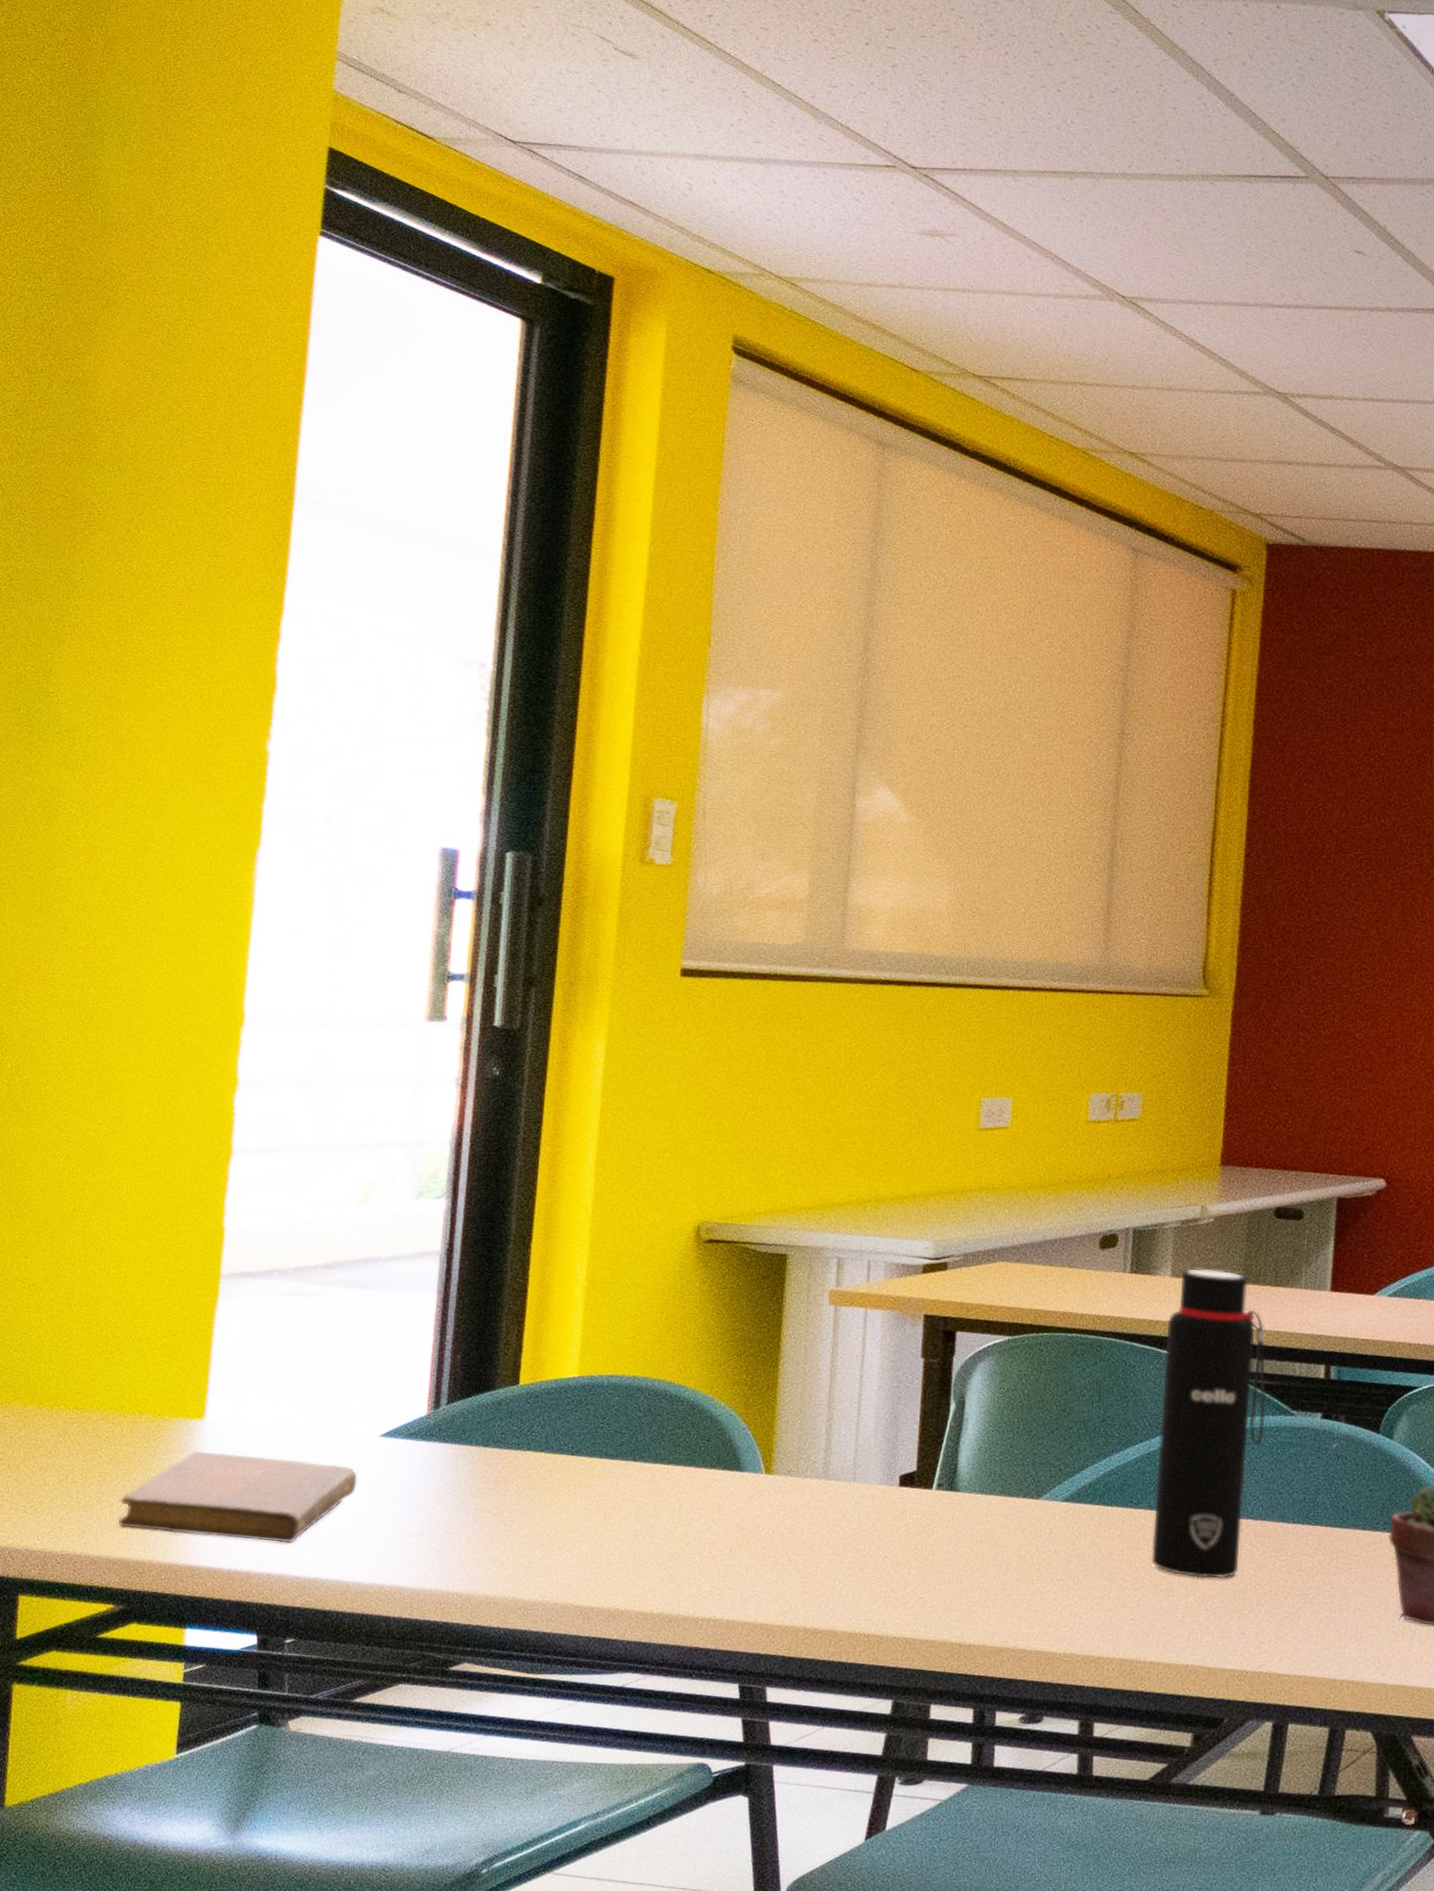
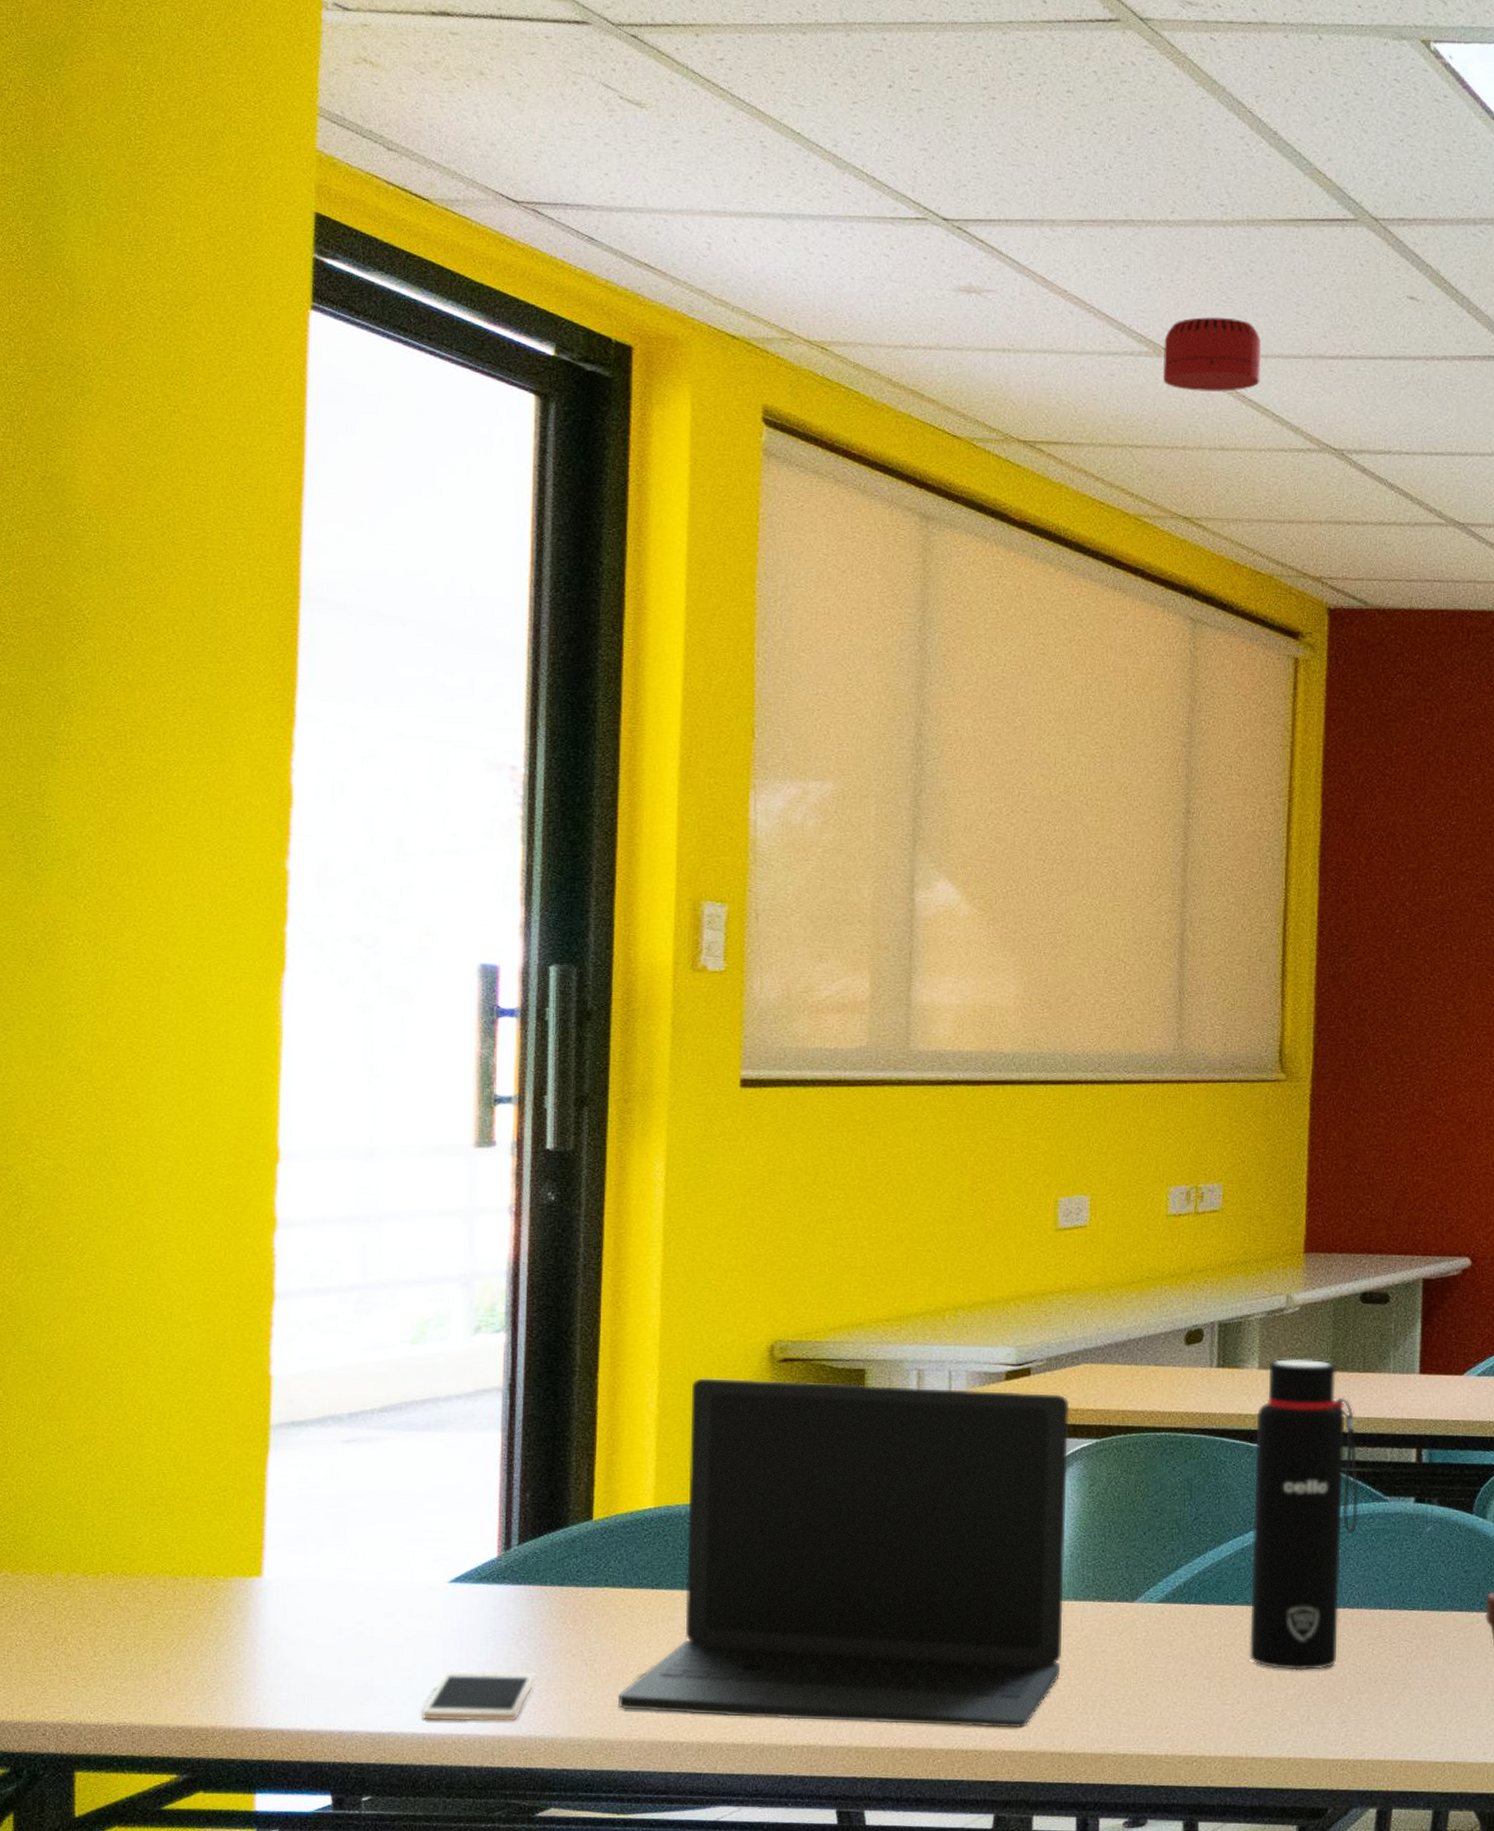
notebook: present [119,1450,358,1544] -> none [177,1609,428,1699]
cell phone: none [346,1522,458,1576] -> present [421,1670,537,1722]
laptop: none [534,1254,984,1617] -> present [618,1378,1070,1728]
smoke detector: none [1114,265,1211,336] -> present [1162,317,1261,393]

